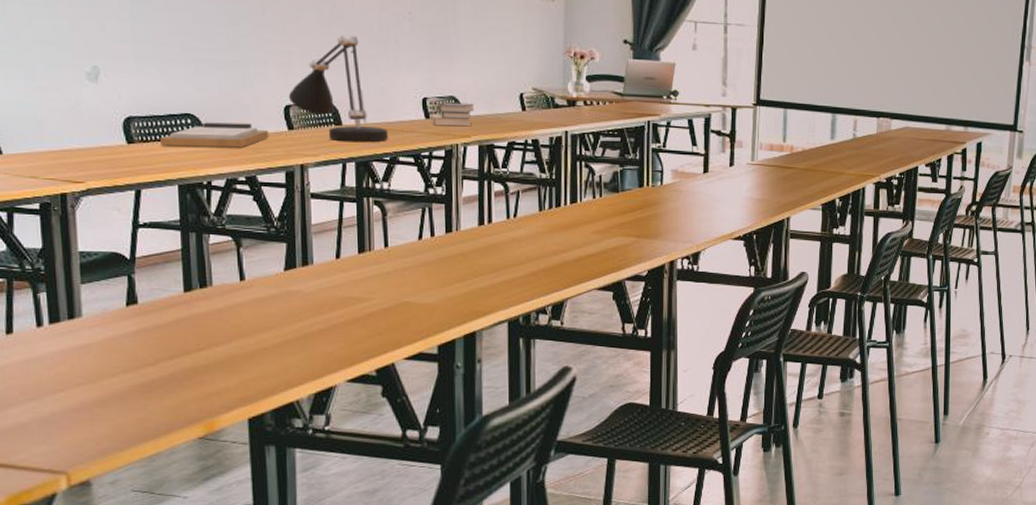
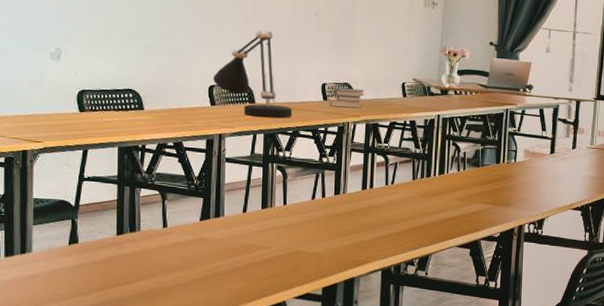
clipboard: present [160,122,269,148] -> none [106,97,195,119]

